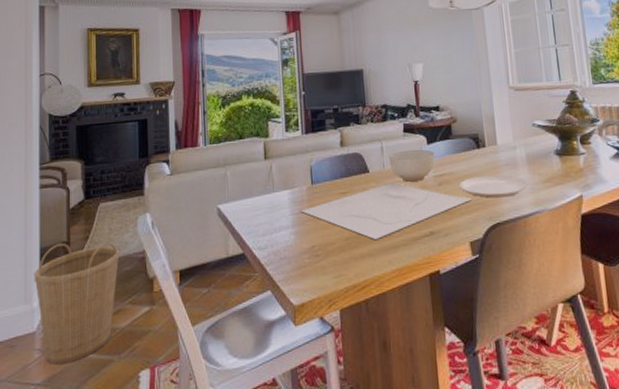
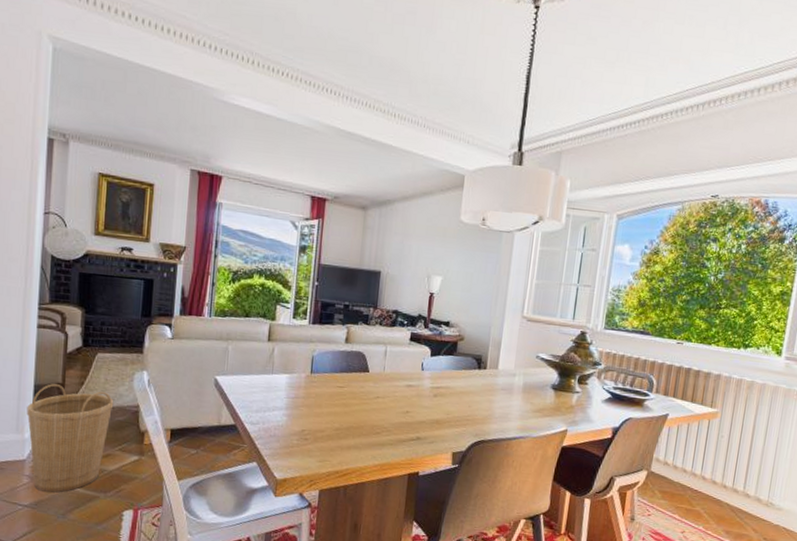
napkin: present [300,183,470,239] -> none [296,386,461,435]
bowl: present [389,149,435,182] -> none [390,357,436,389]
plate: present [459,175,528,198] -> none [453,394,519,419]

